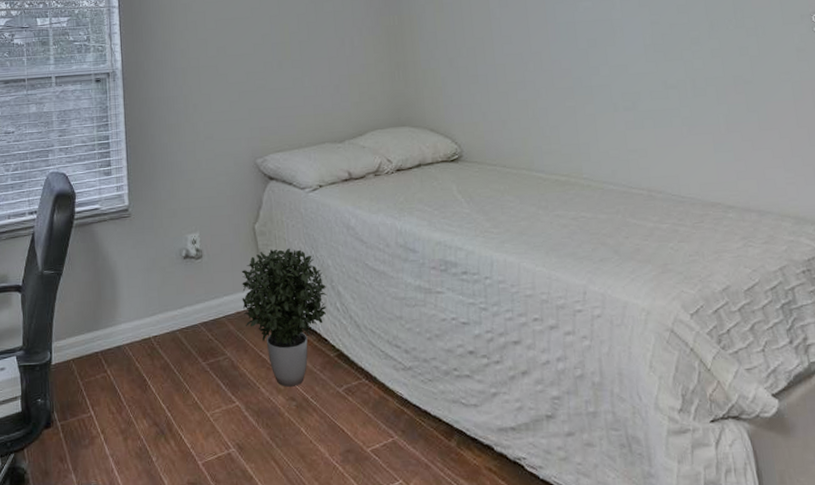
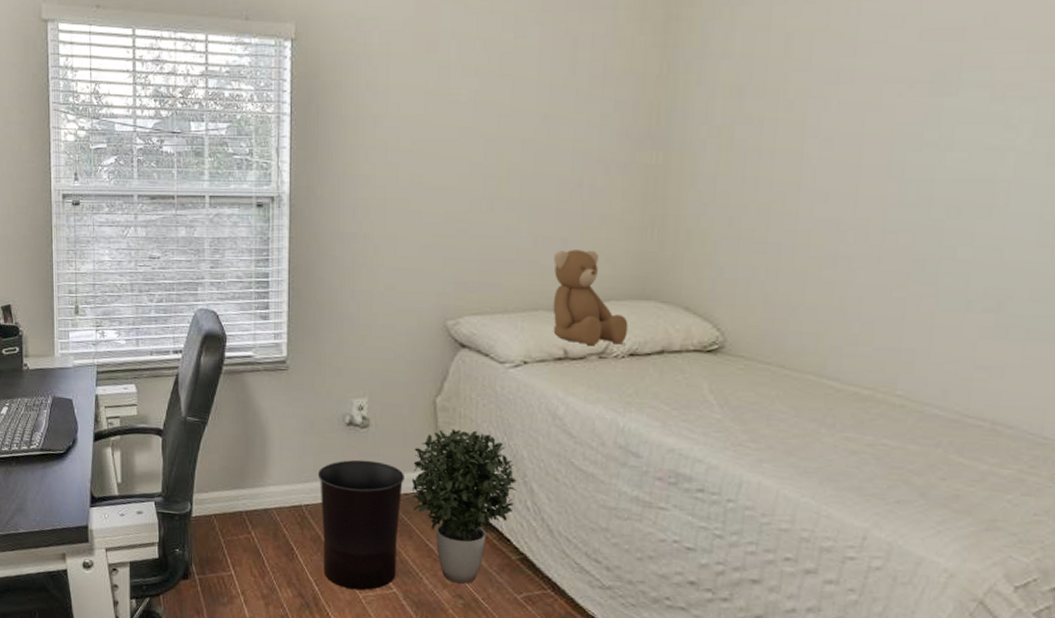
waste bin: none [162,287,237,410] -> present [317,459,404,590]
teddy bear: none [331,92,393,167] -> present [553,249,629,346]

